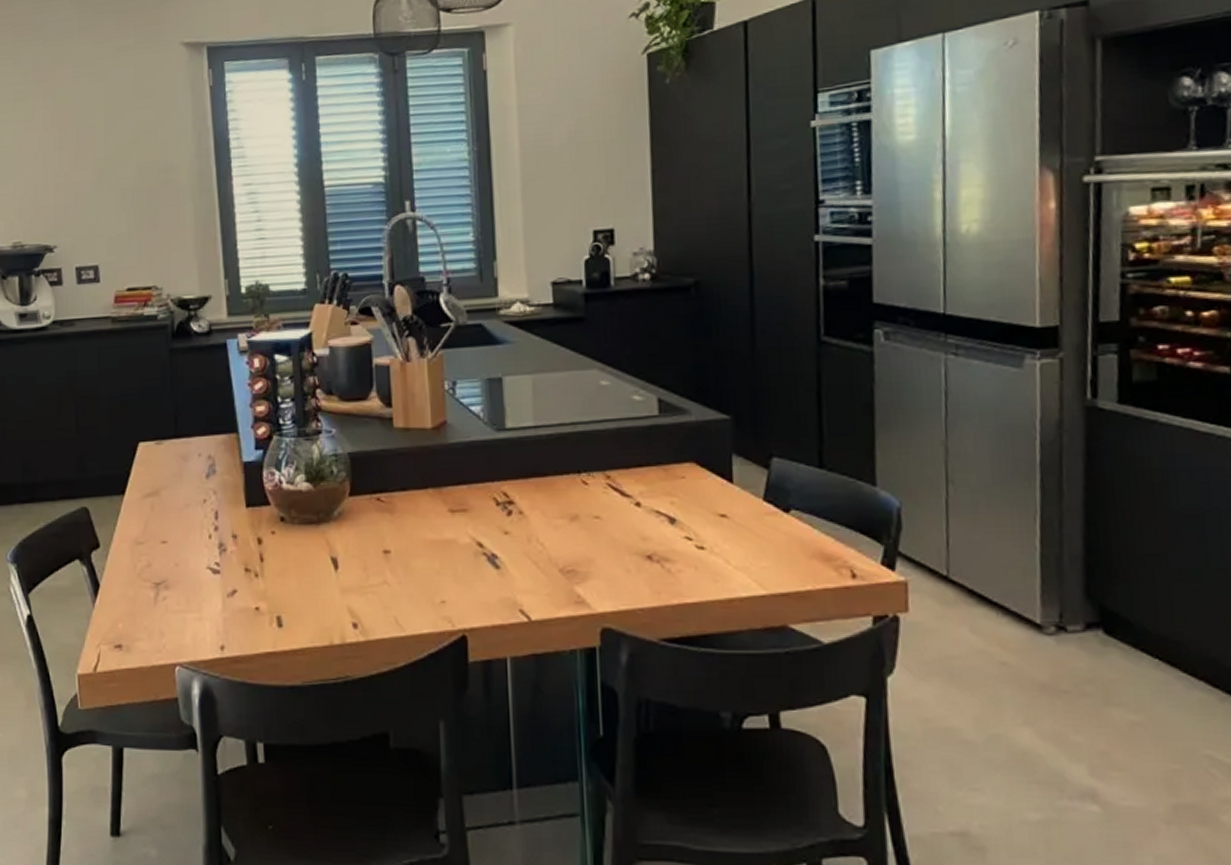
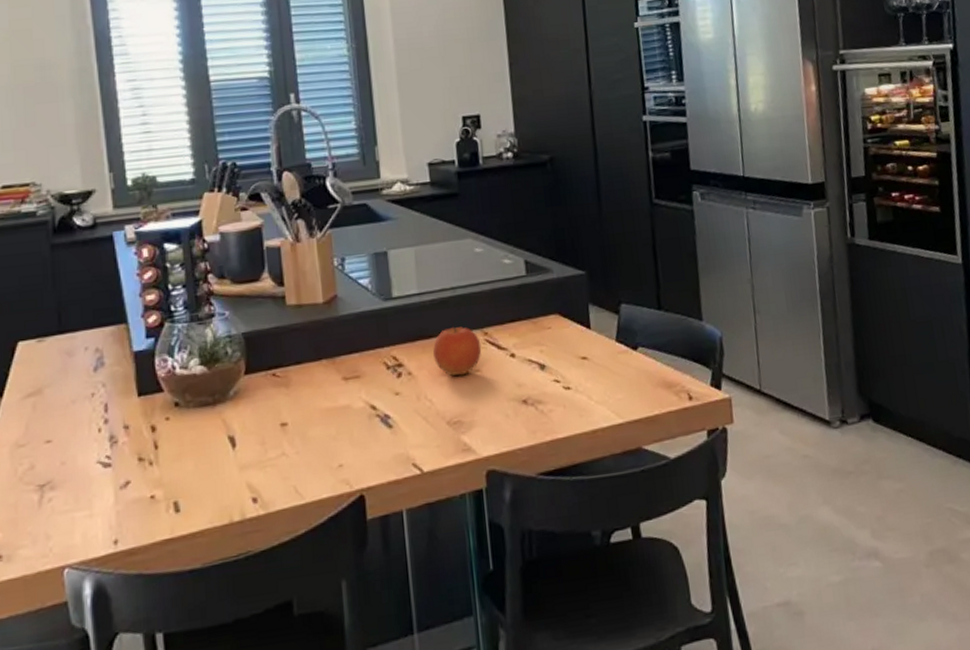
fruit: none [548,467,603,521] -> present [433,327,482,376]

